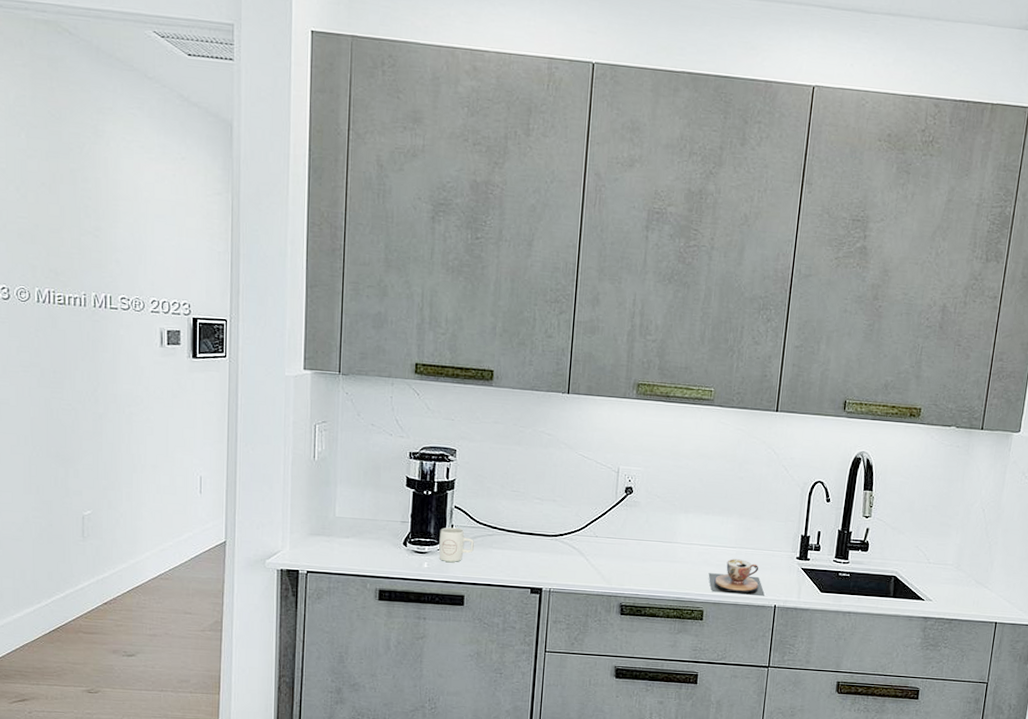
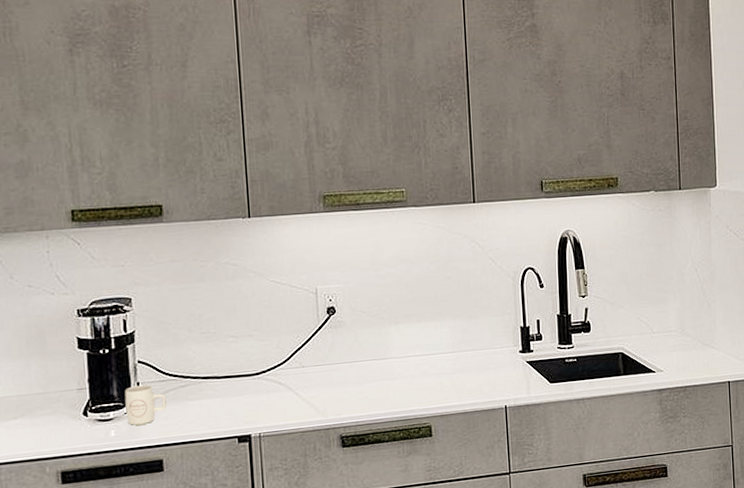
teacup: present [708,559,766,597] -> none [430,363,494,404]

